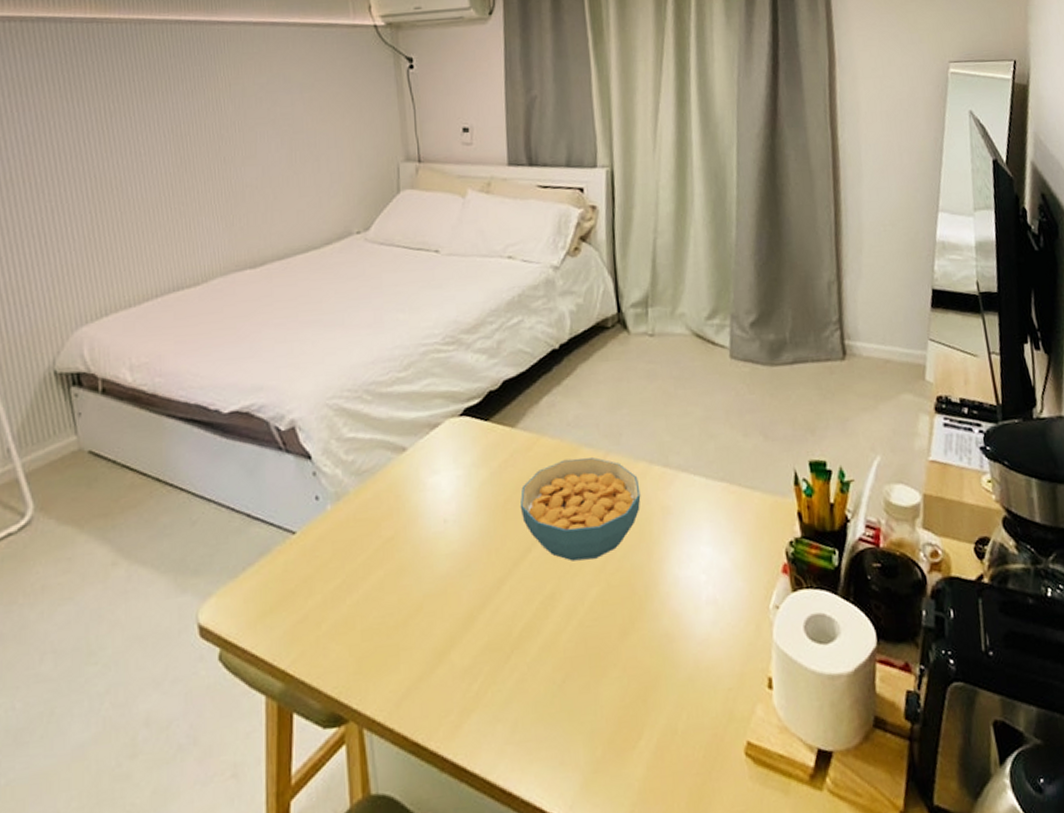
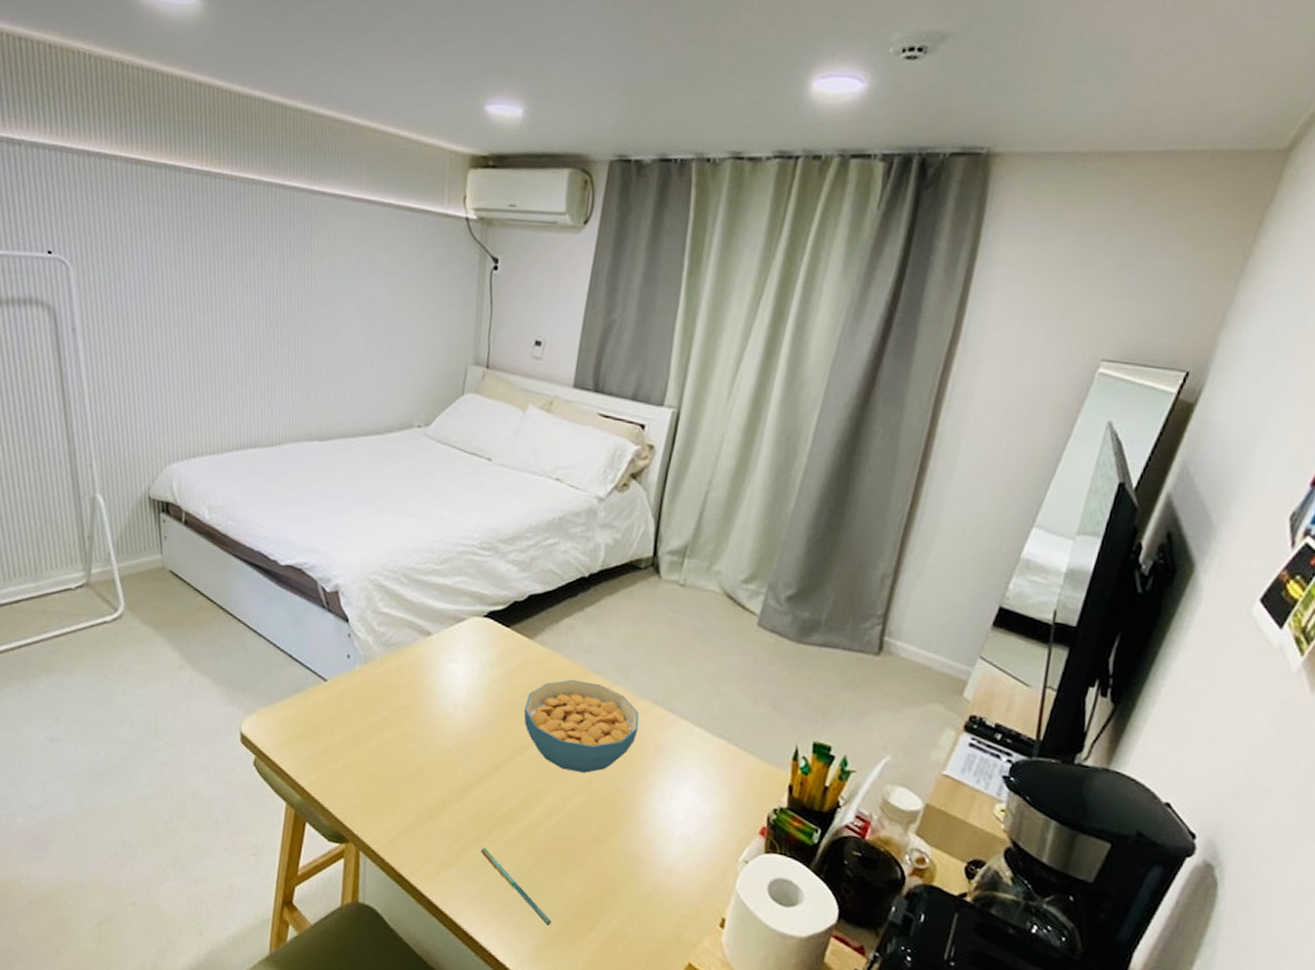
pen: none [503,678,595,751] -> present [481,847,551,927]

